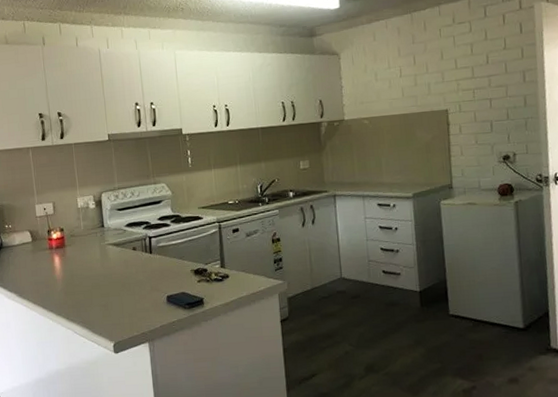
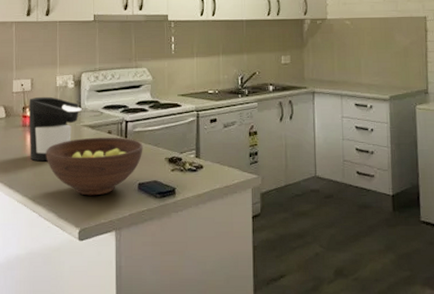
coffee maker: none [53,218,105,282] -> present [28,96,82,162]
fruit bowl: none [74,253,169,311] -> present [46,137,143,196]

